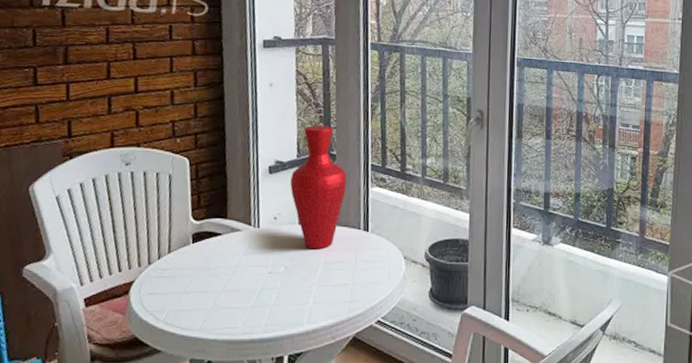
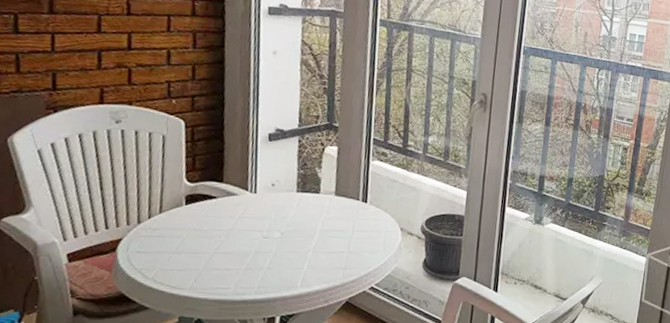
vase: present [290,125,347,250] -> none [290,96,349,218]

